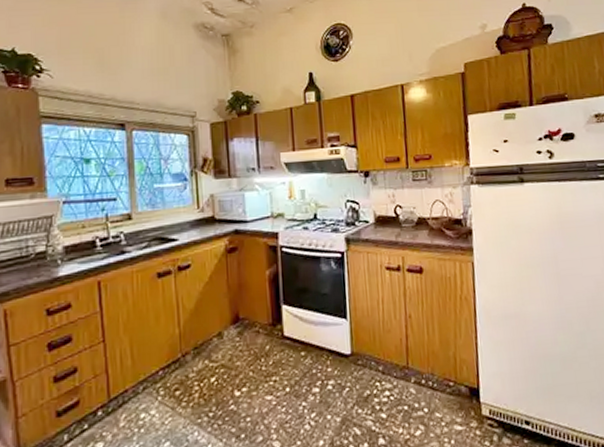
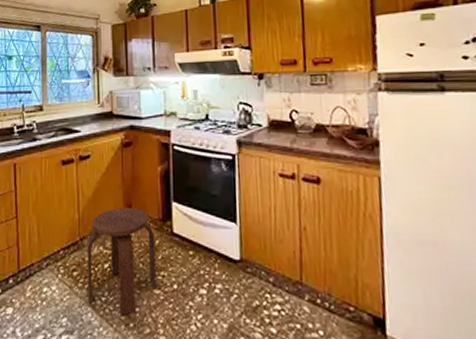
stool: none [190,314,268,428] -> present [87,207,156,315]

